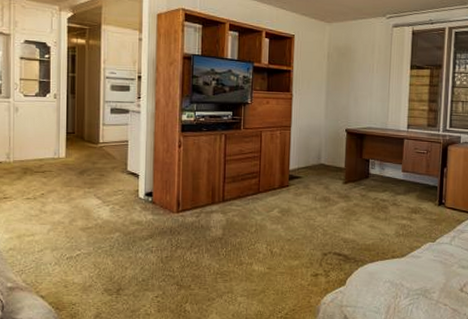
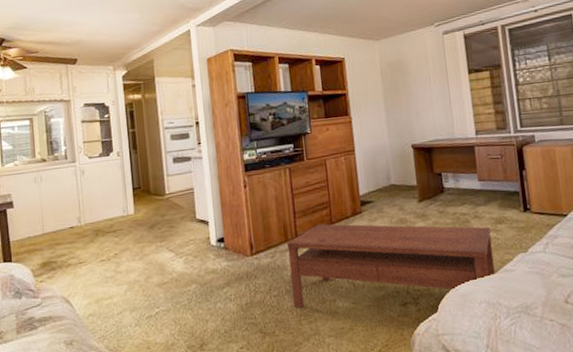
coffee table: none [212,191,406,269] -> present [287,224,495,308]

